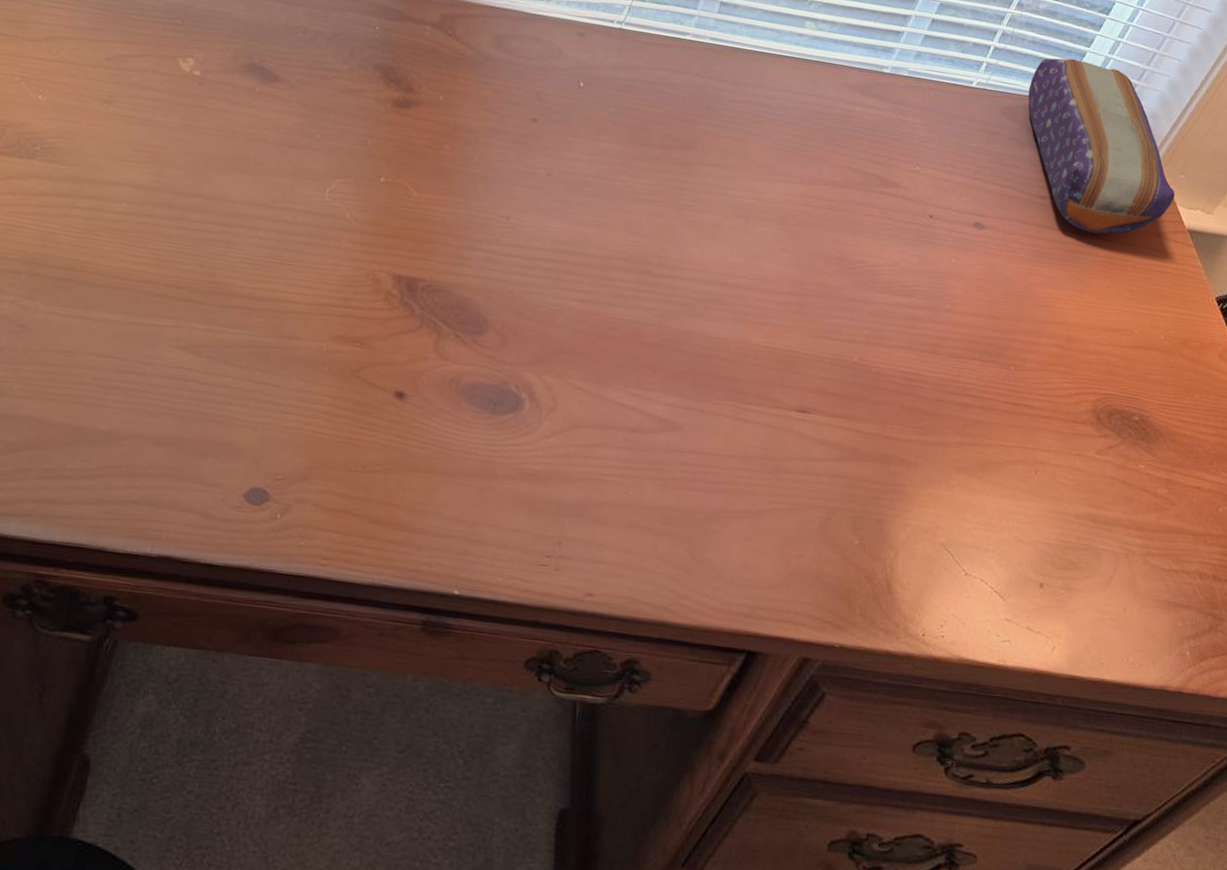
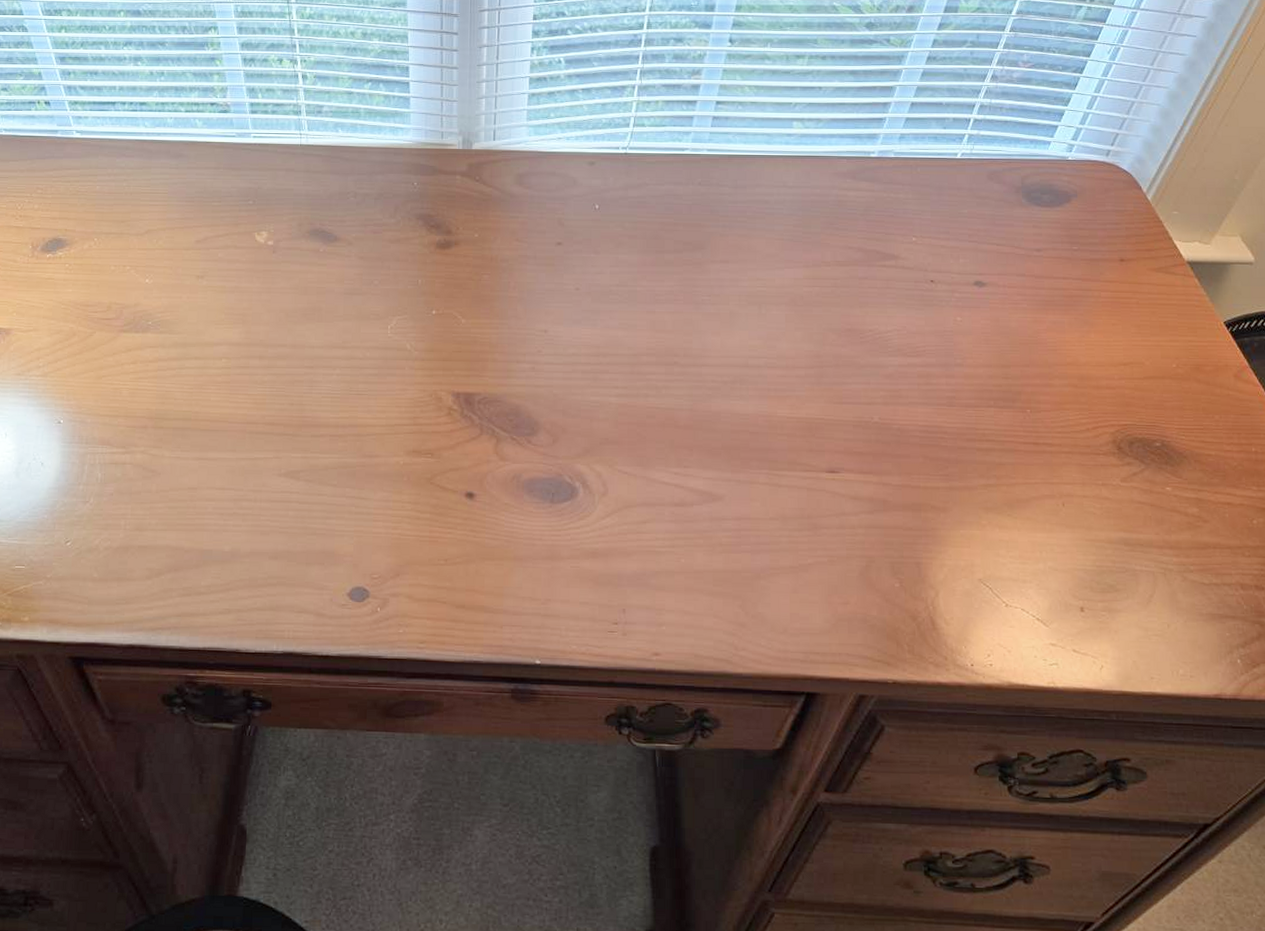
pencil case: present [1028,58,1175,234] -> none [1012,118,1170,277]

